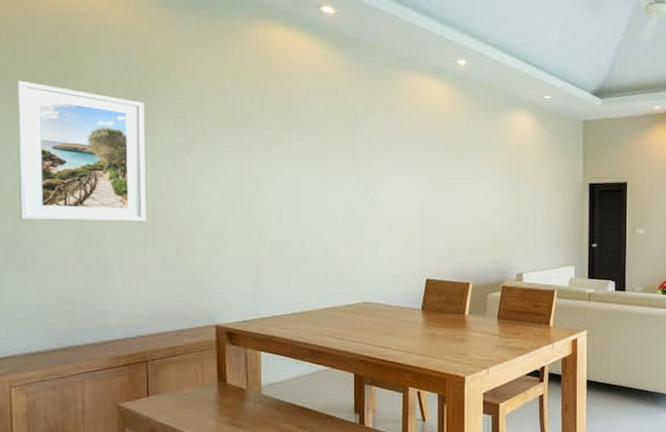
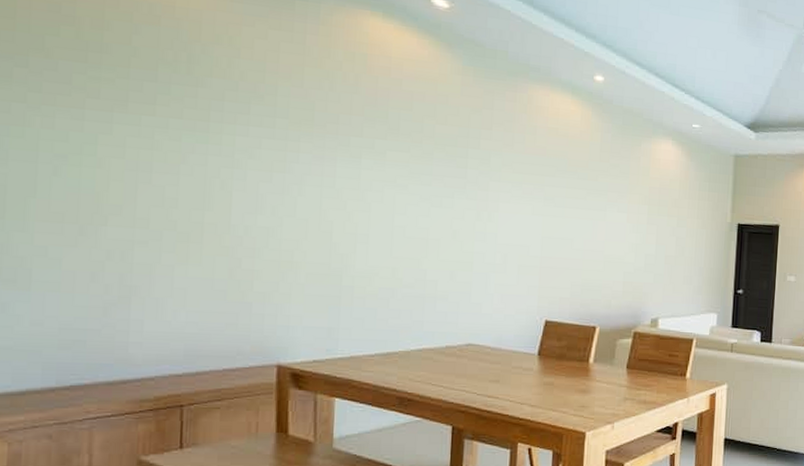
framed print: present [16,80,146,222] -> none [9,48,195,236]

